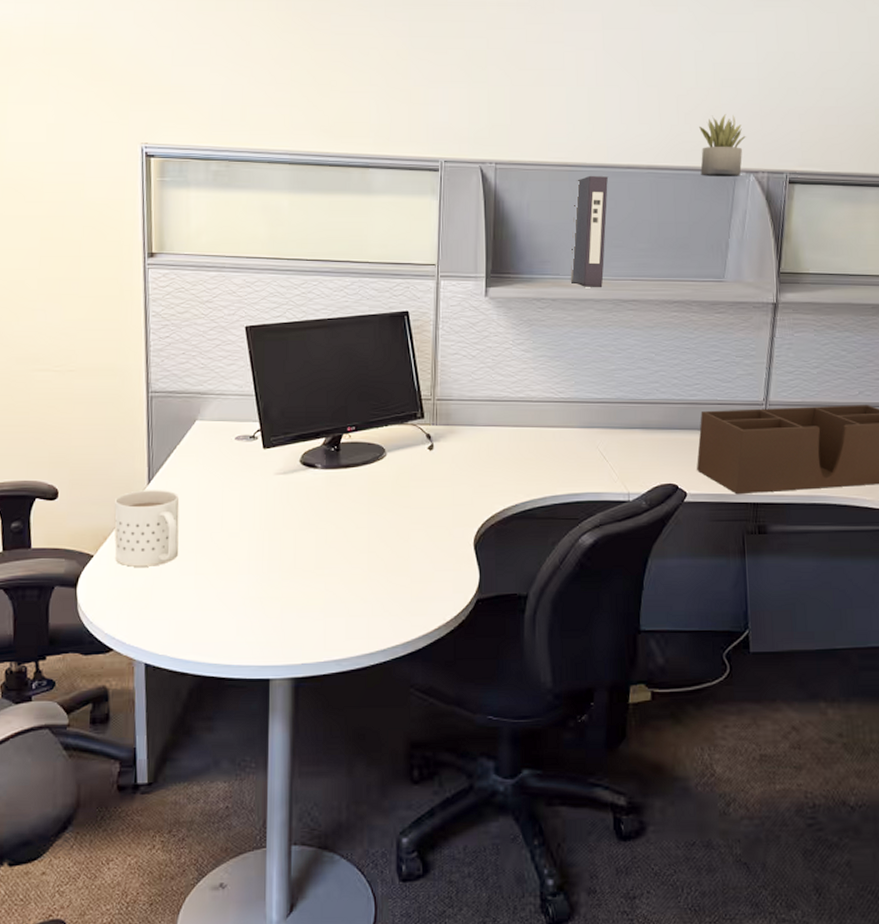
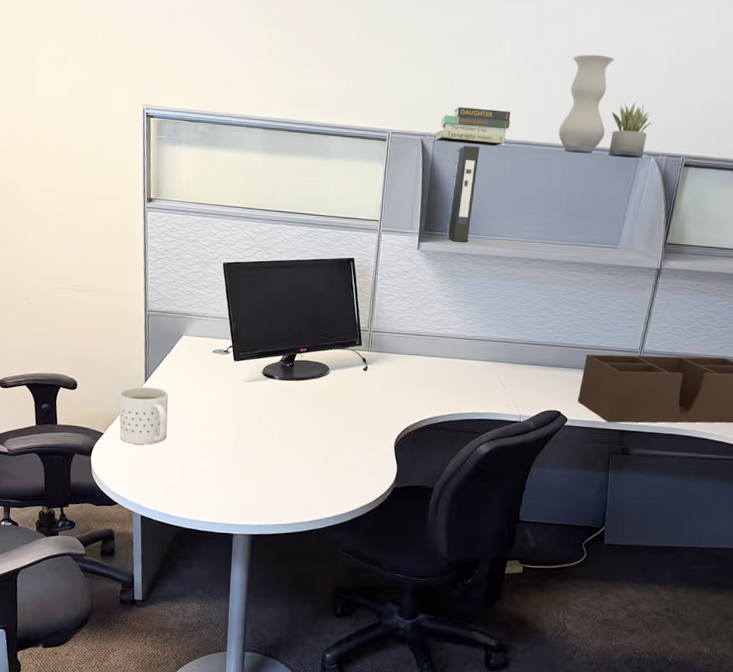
books: none [496,129,583,172] -> present [435,107,511,147]
binder: none [519,172,550,286] -> present [447,145,479,244]
binder: present [570,176,608,288] -> none [488,151,528,248]
vase: none [640,64,695,174] -> present [558,54,614,153]

